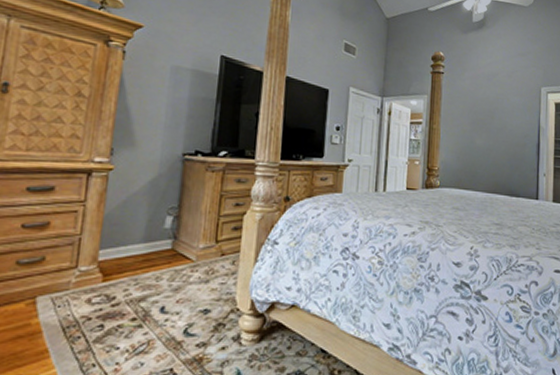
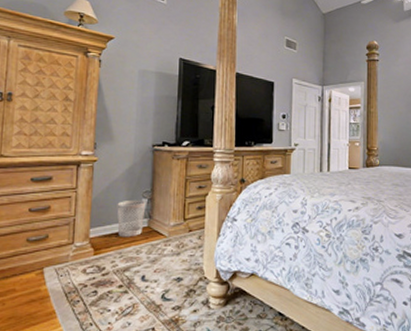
wastebasket: none [134,216,171,261] -> present [117,199,146,237]

